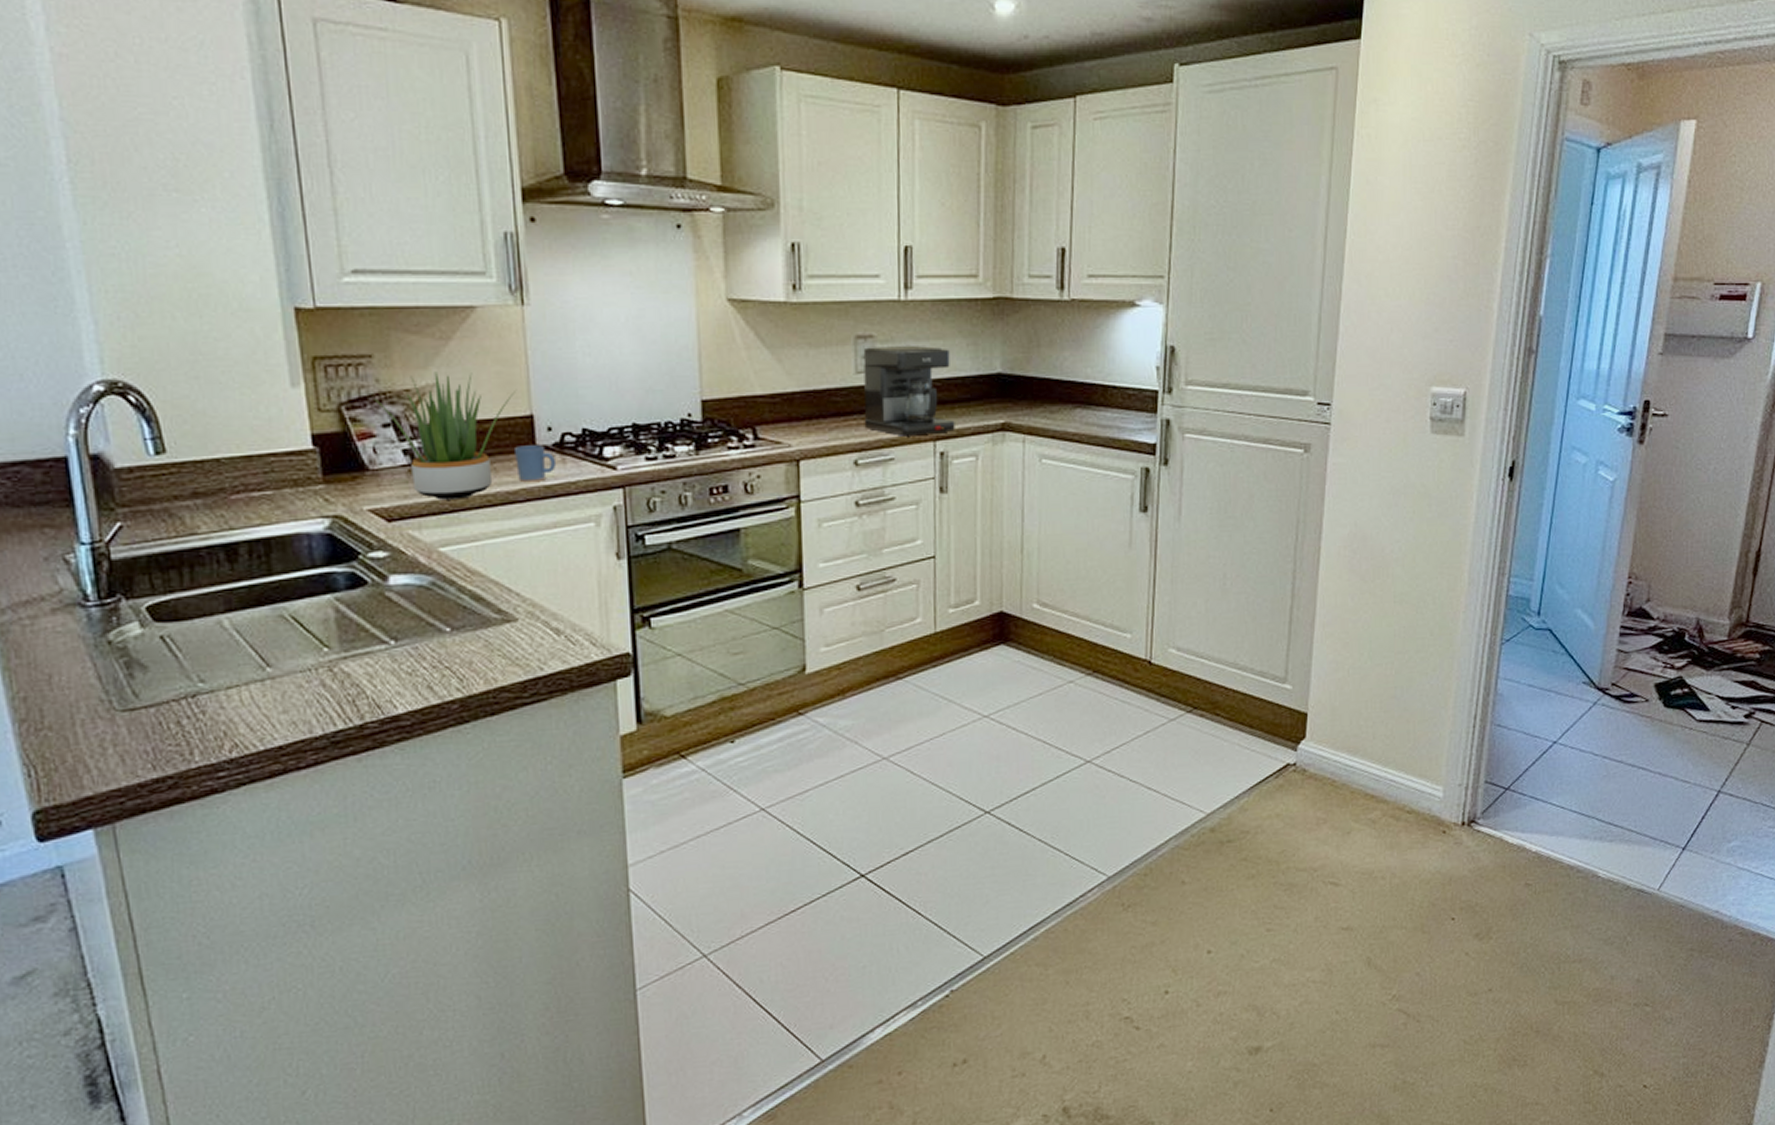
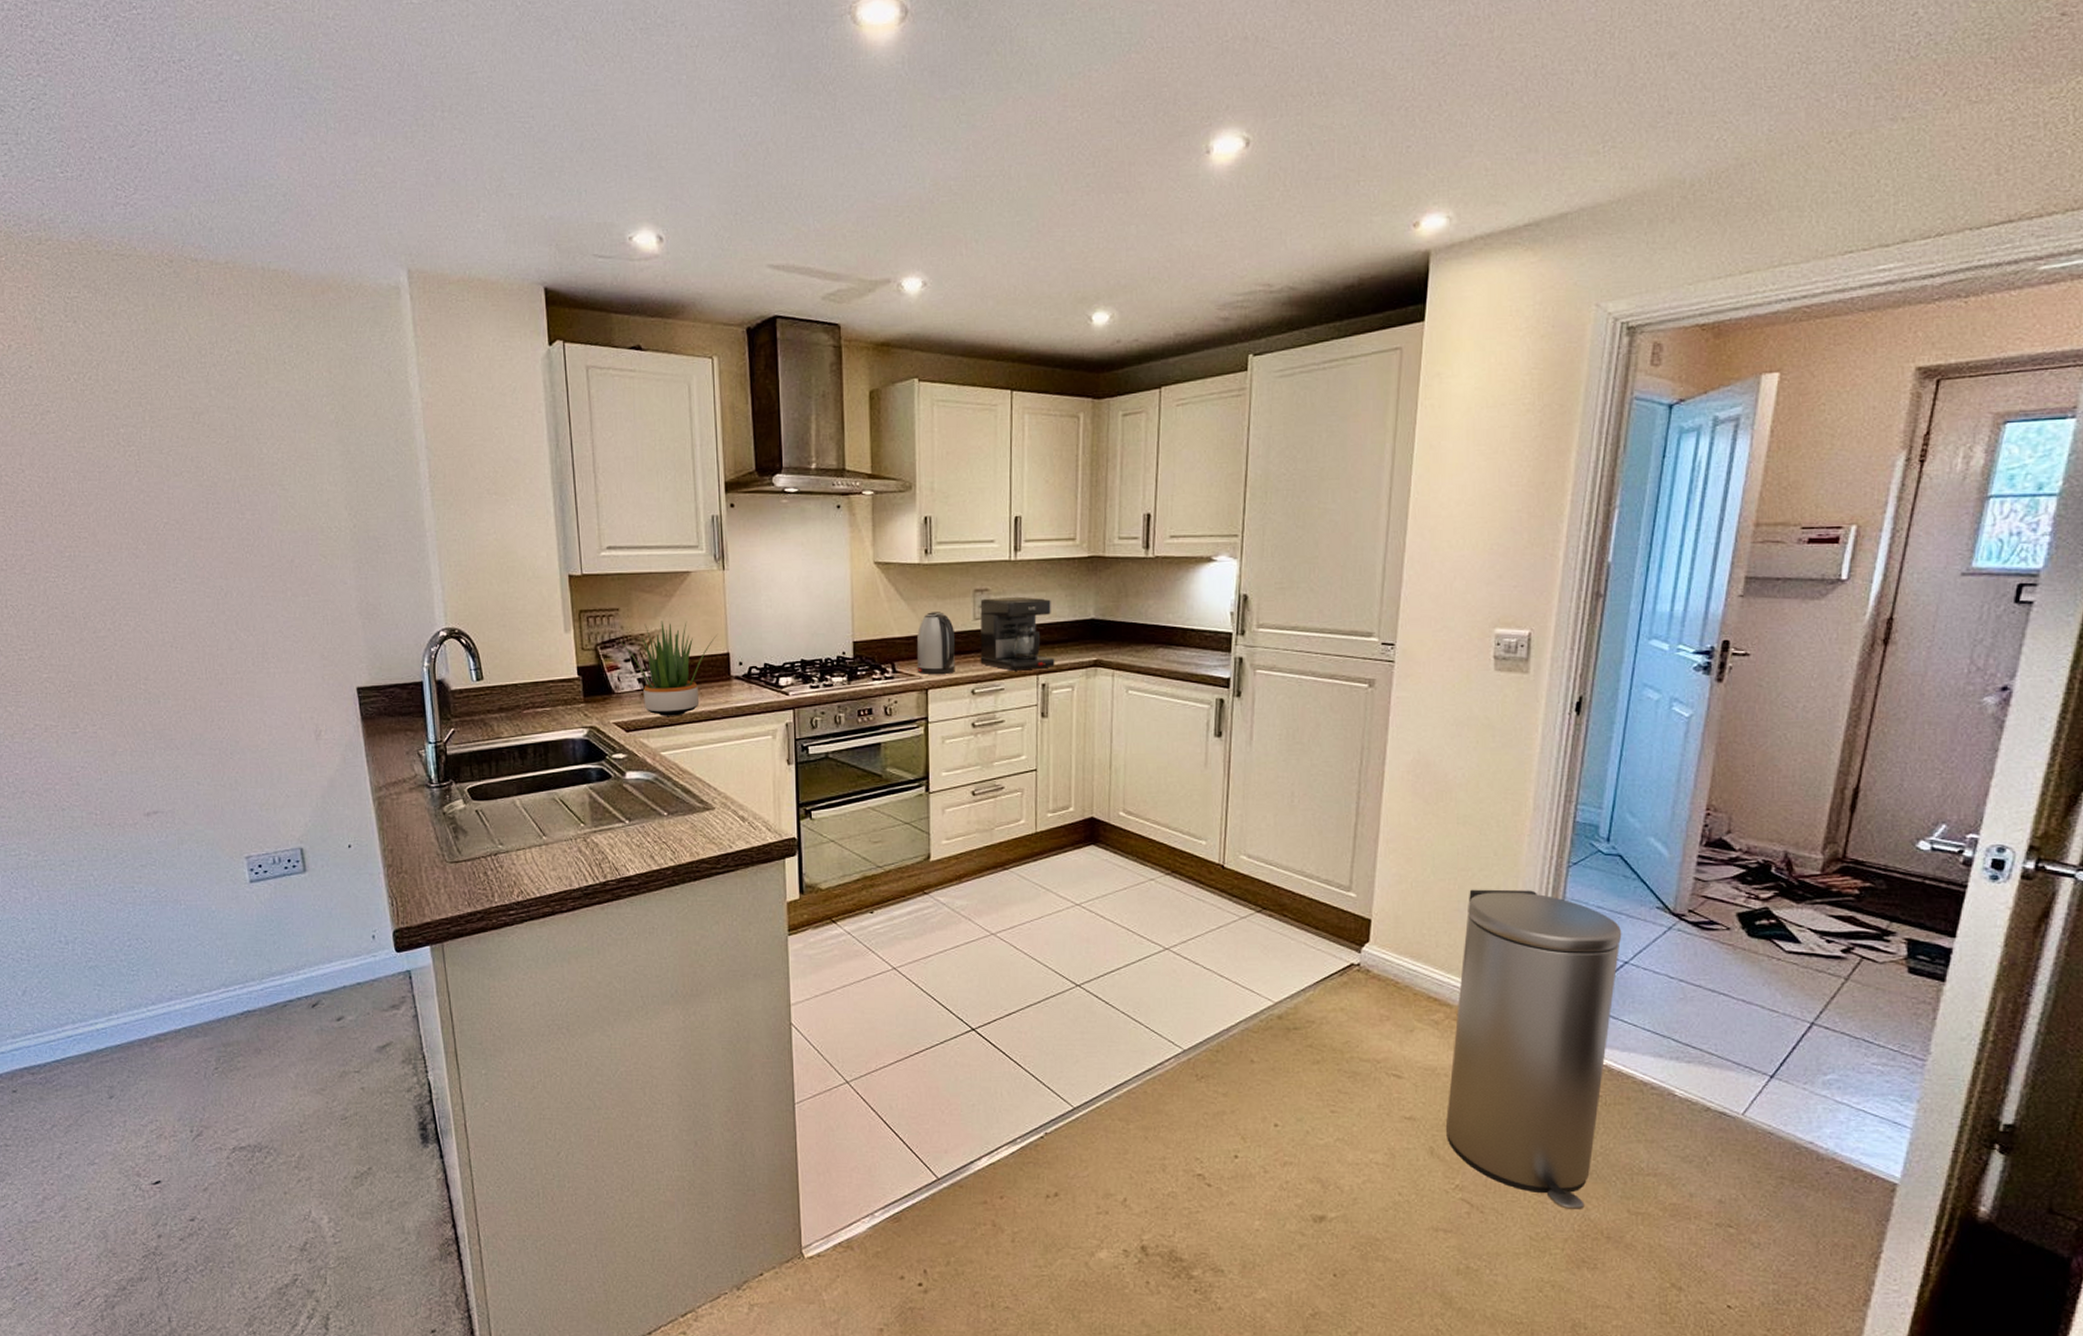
mug: present [515,445,555,482] -> none [716,676,744,703]
kettle: none [783,363,834,441] -> present [916,612,956,674]
pedal bin: none [1382,671,1551,1007] -> present [1445,889,1622,1210]

